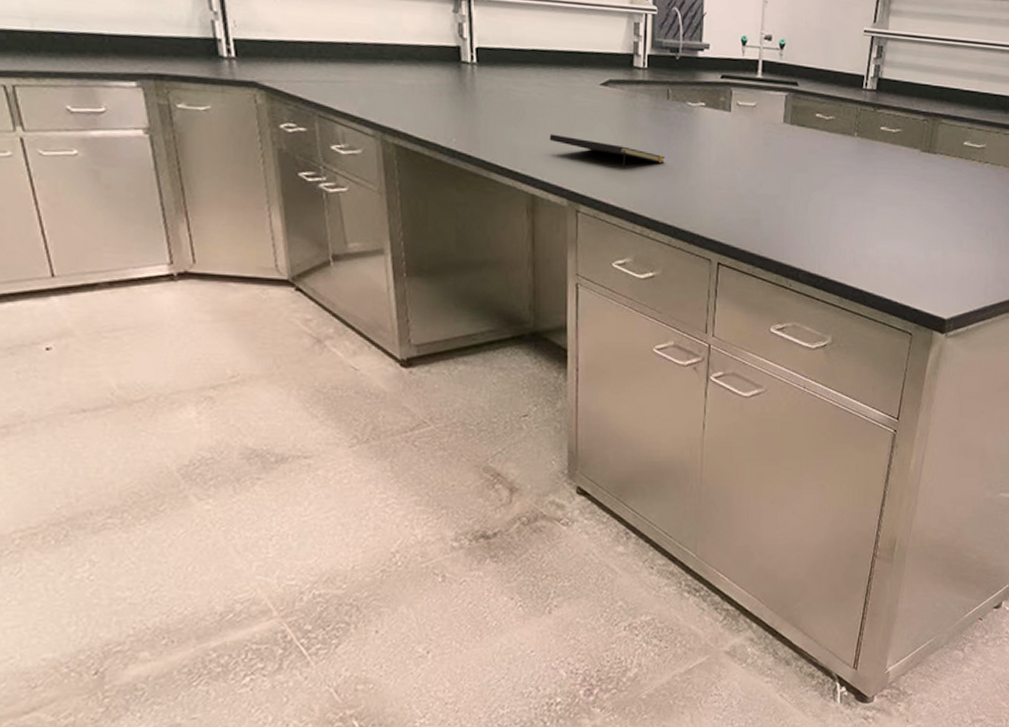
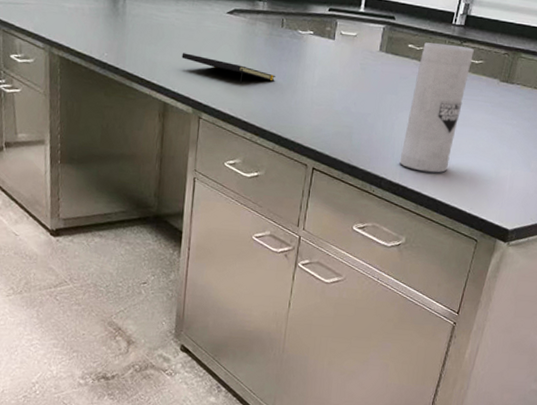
paper towel roll: none [817,110,889,260] -> present [399,42,474,173]

